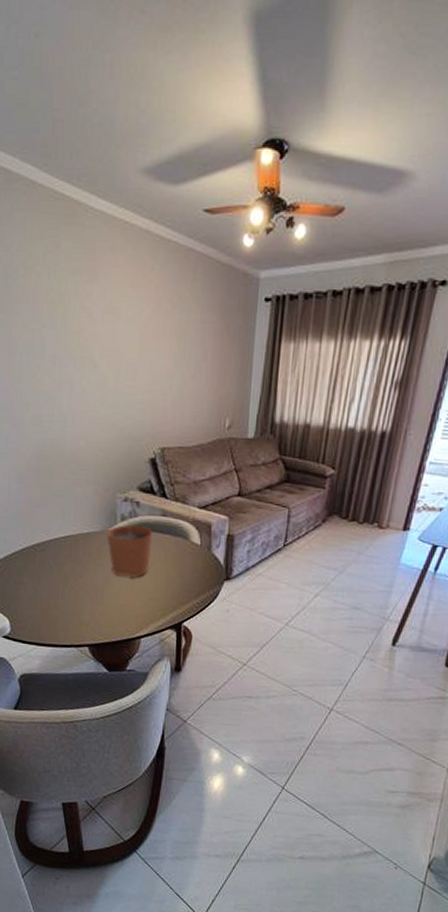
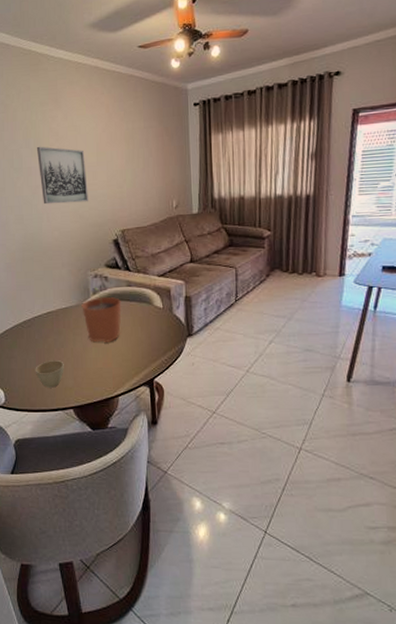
cup: none [47,591,81,622] -> present [35,360,64,388]
wall art: none [63,328,125,408] -> present [36,146,88,205]

